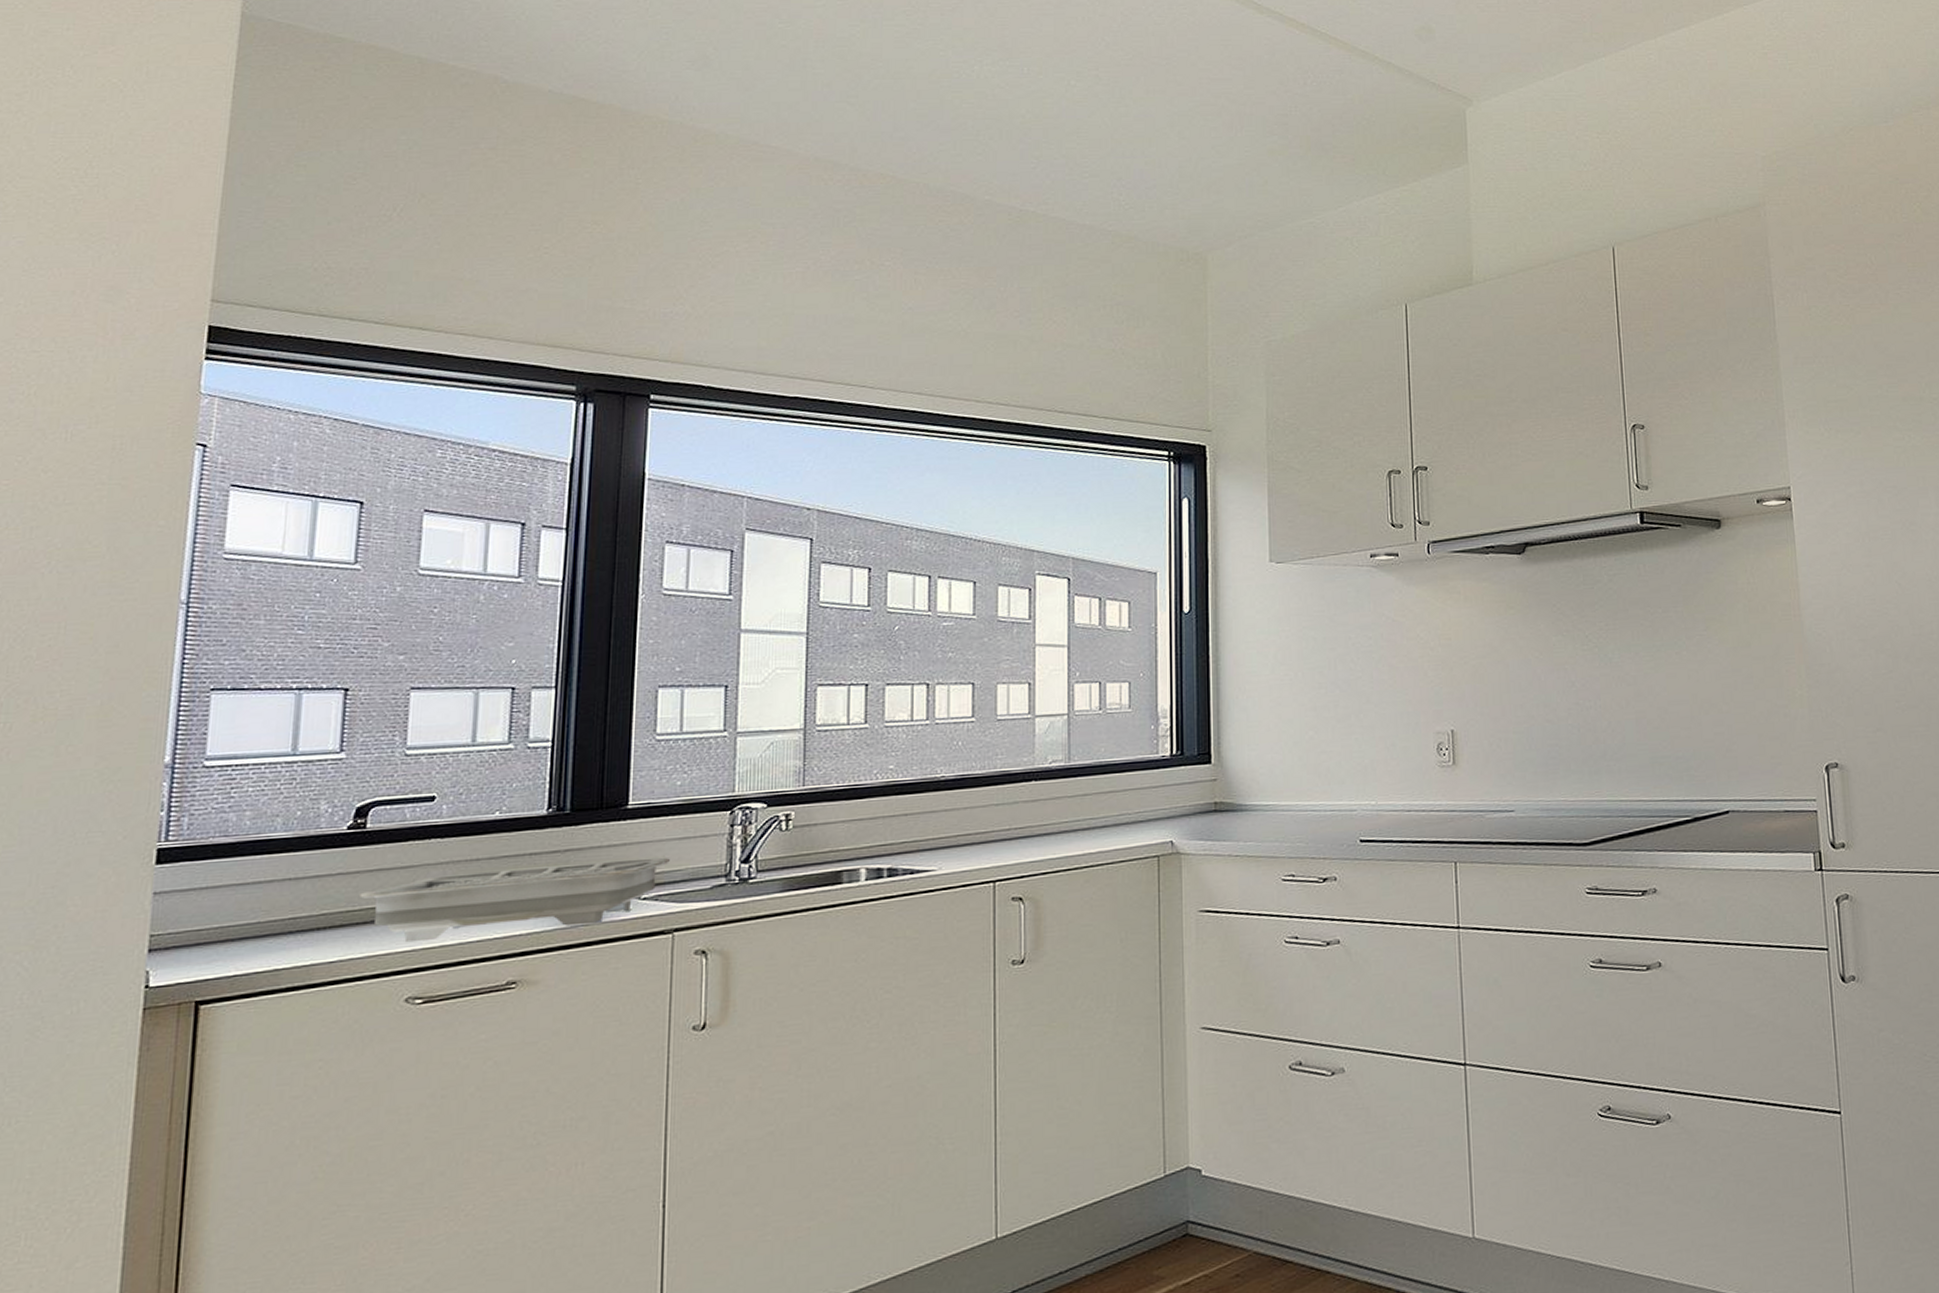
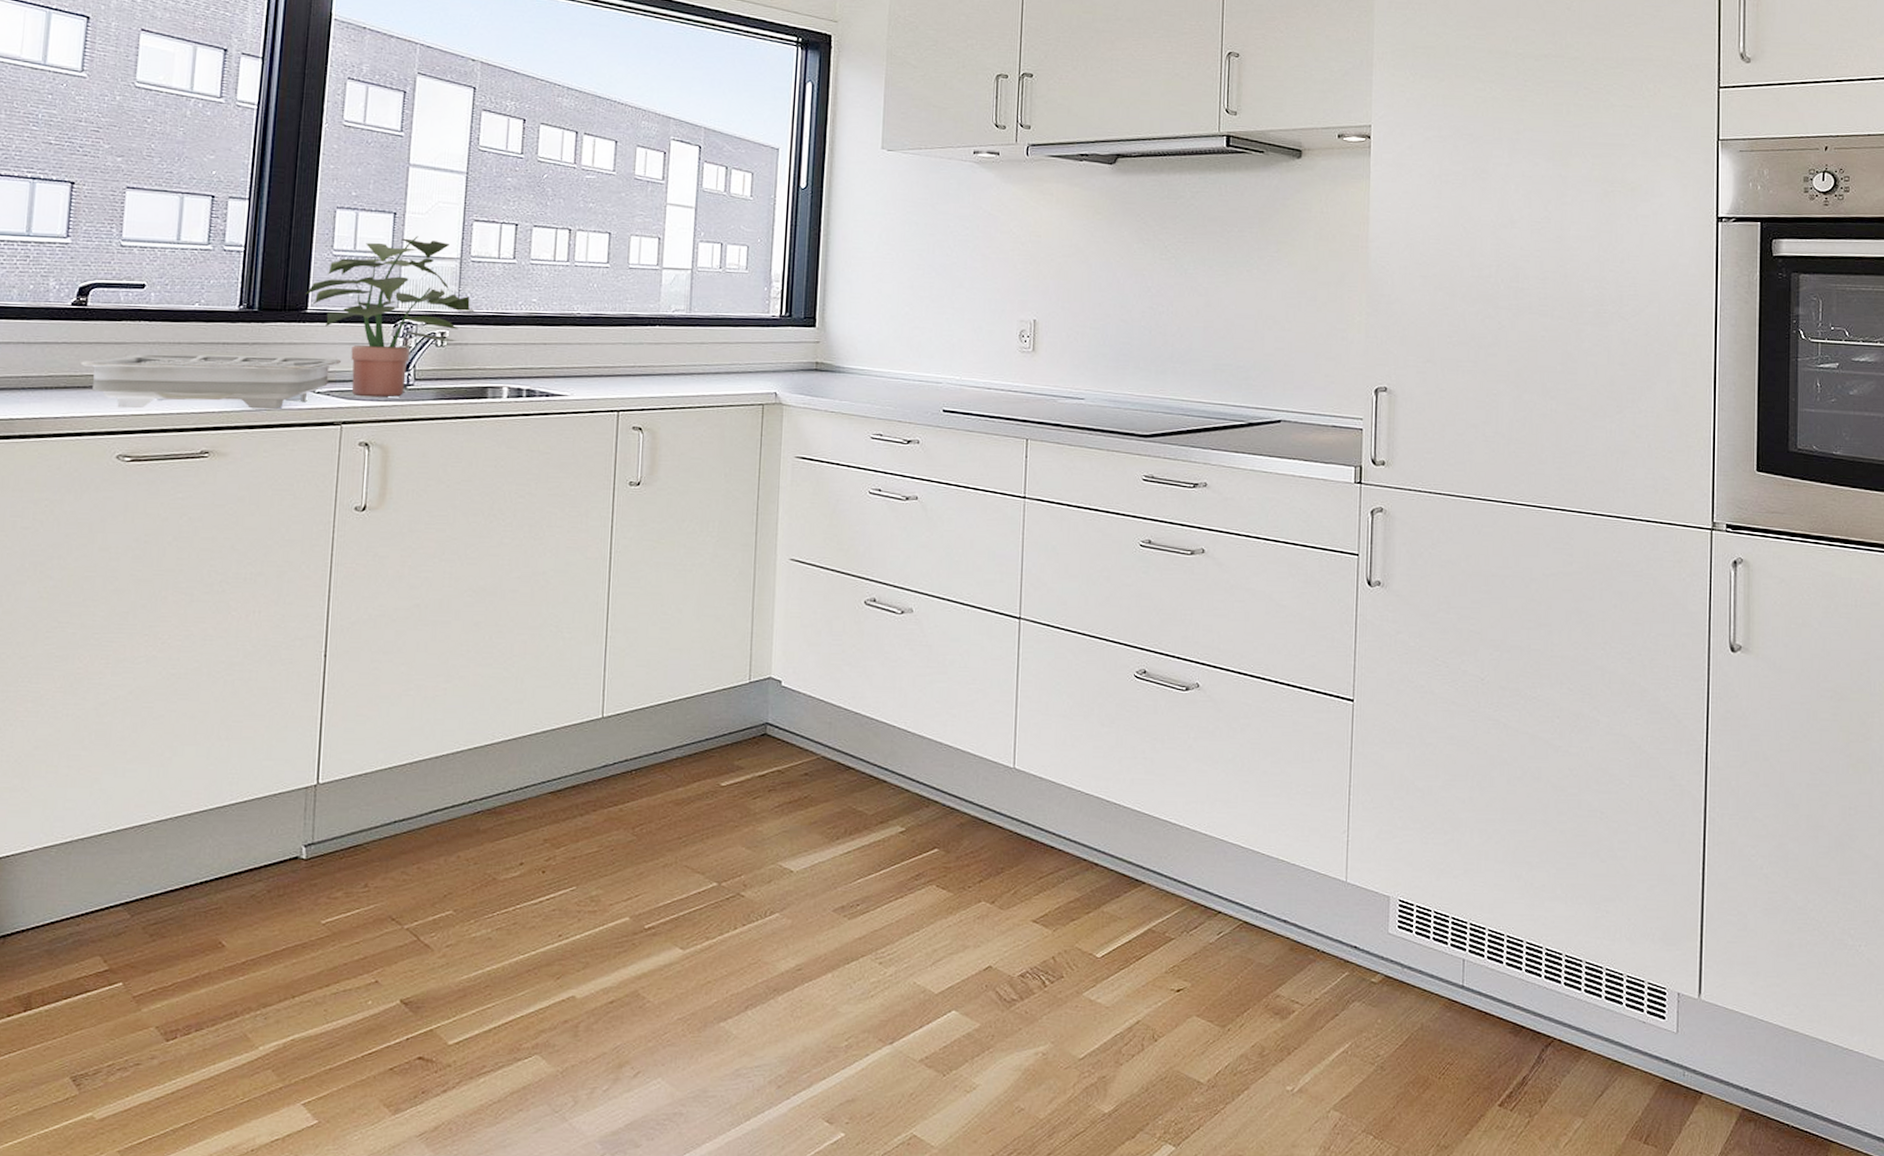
potted plant: none [625,709,823,898] -> present [306,236,475,398]

